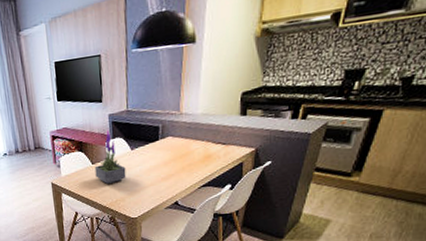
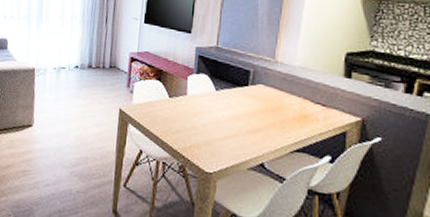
potted plant: present [95,129,126,185] -> none [170,62,207,125]

